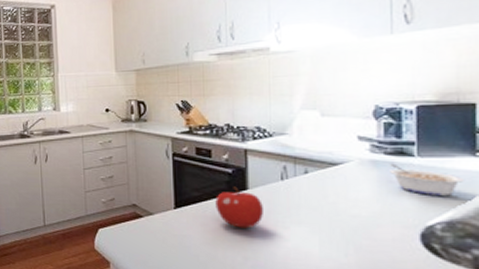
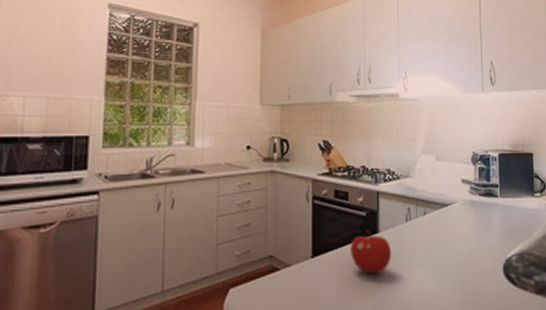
legume: present [390,163,464,196] -> none [483,203,528,231]

